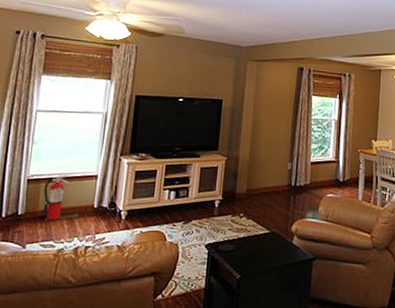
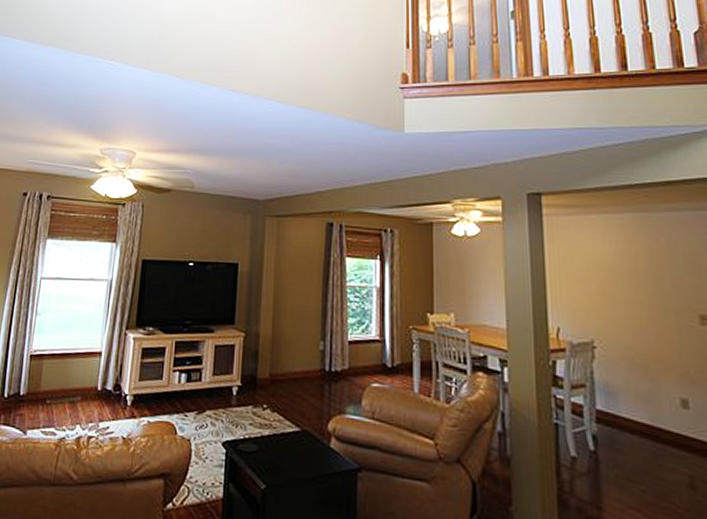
fire extinguisher: present [43,174,69,220] -> none [45,350,72,403]

